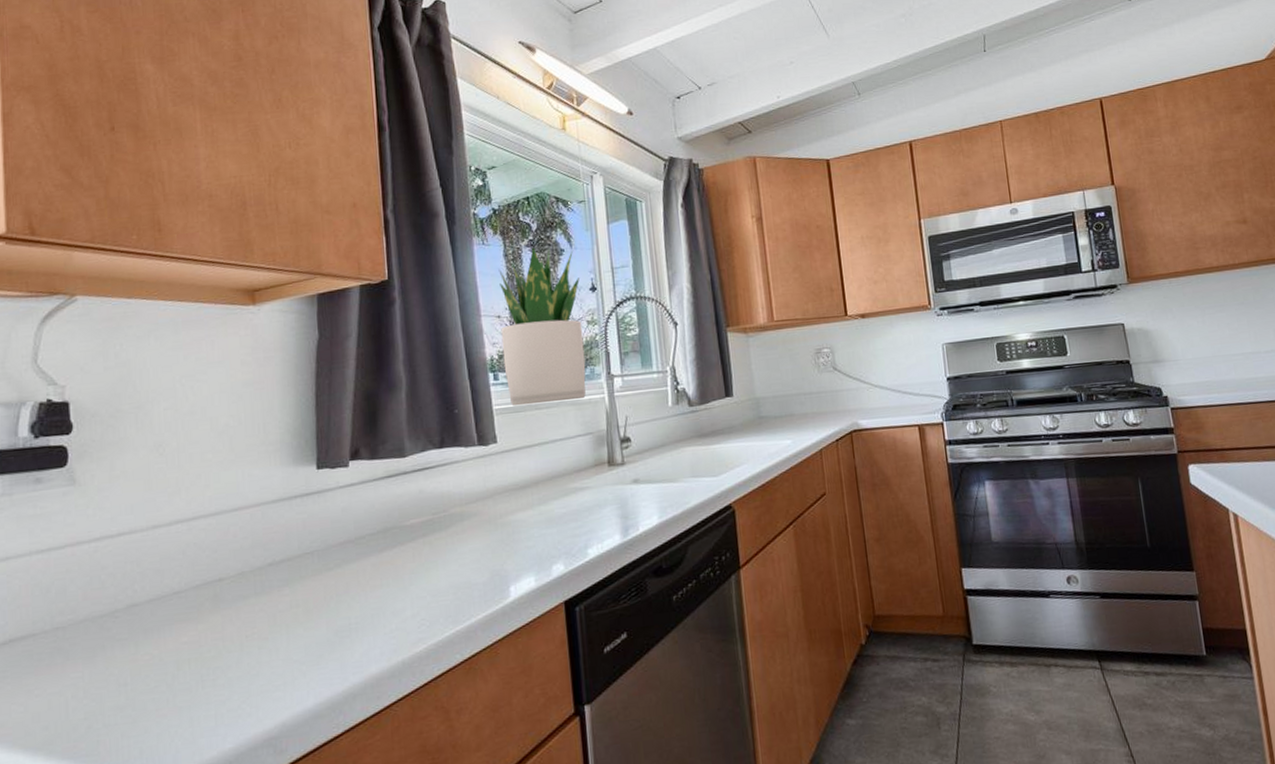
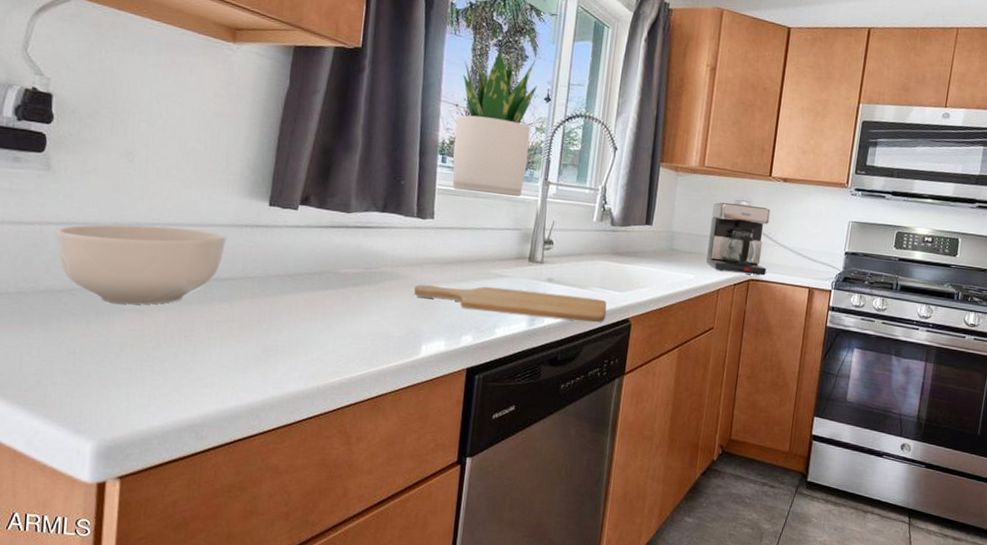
bowl: none [88,511,277,617] -> present [55,224,228,305]
chopping board: none [490,489,705,534] -> present [414,284,607,323]
coffee maker: none [793,350,868,430] -> present [706,202,771,276]

